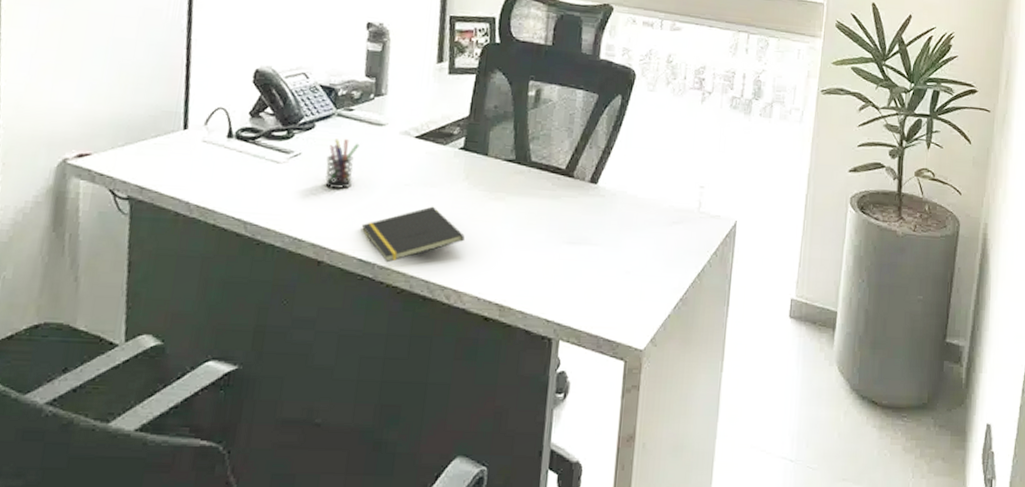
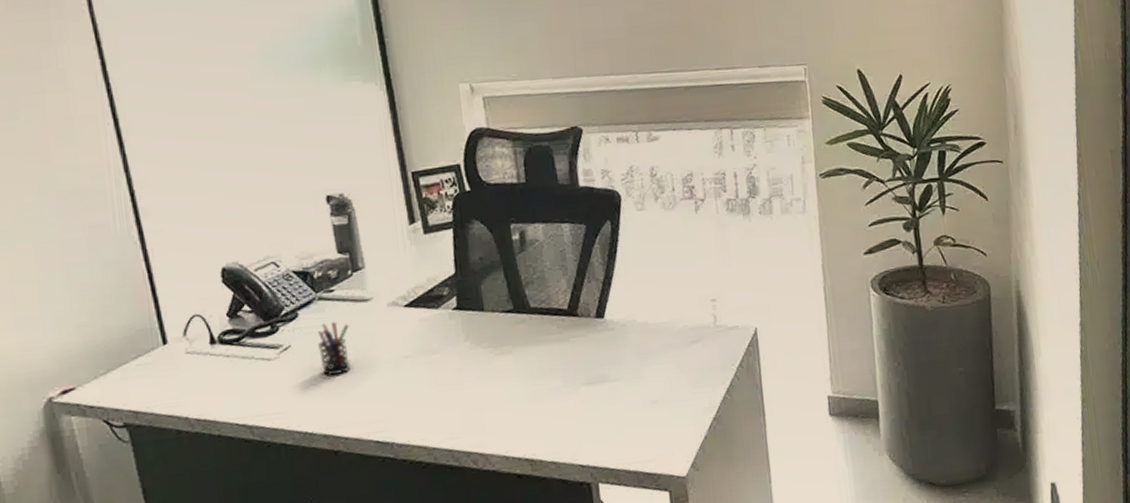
notepad: present [361,206,465,263] -> none [370,373,479,440]

